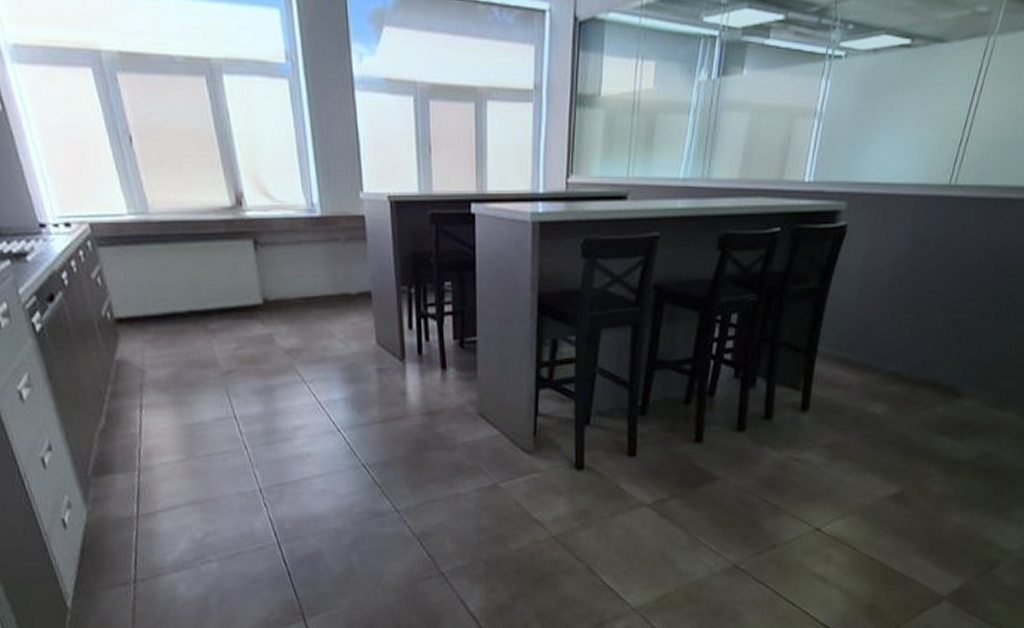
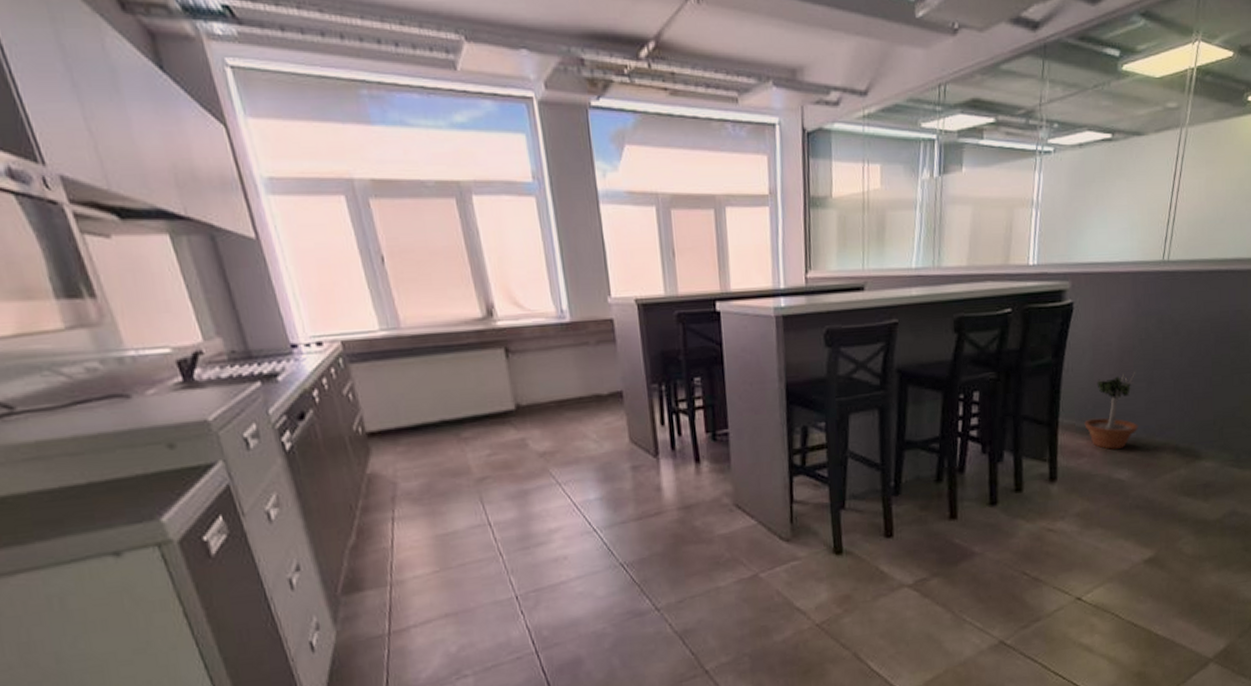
potted tree: none [844,303,905,382] -> present [1084,372,1138,449]

